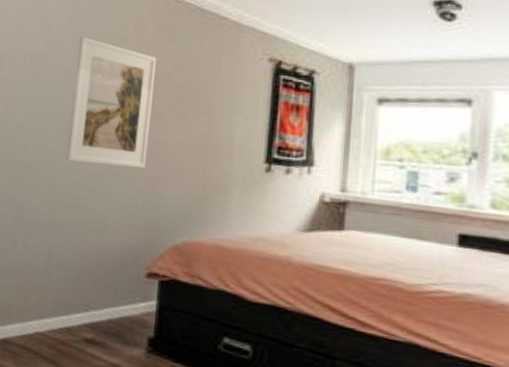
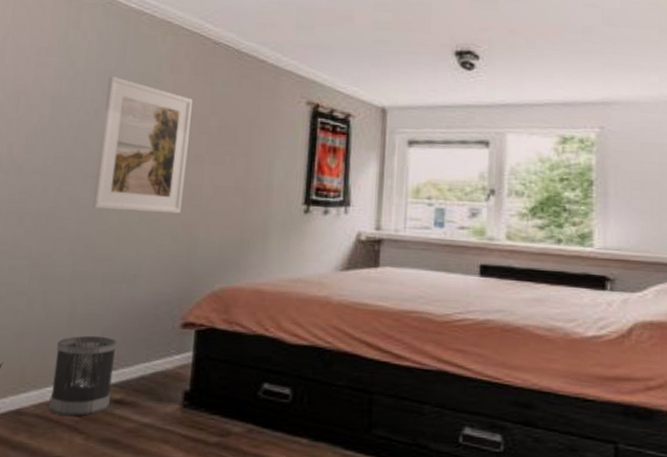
wastebasket: none [30,277,88,351] -> present [48,335,117,417]

